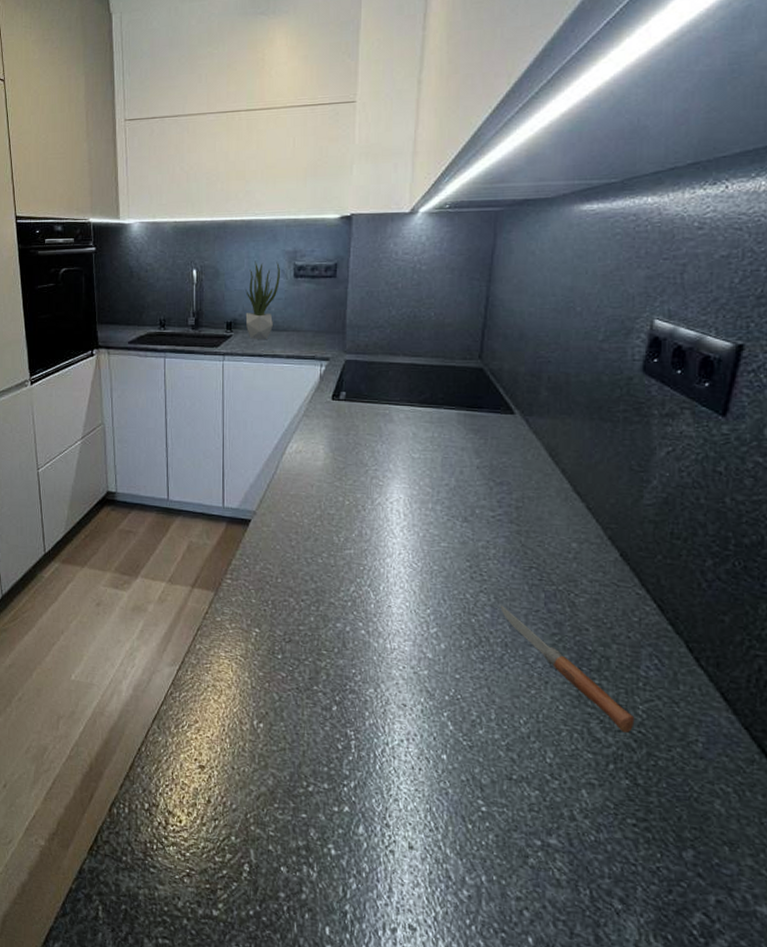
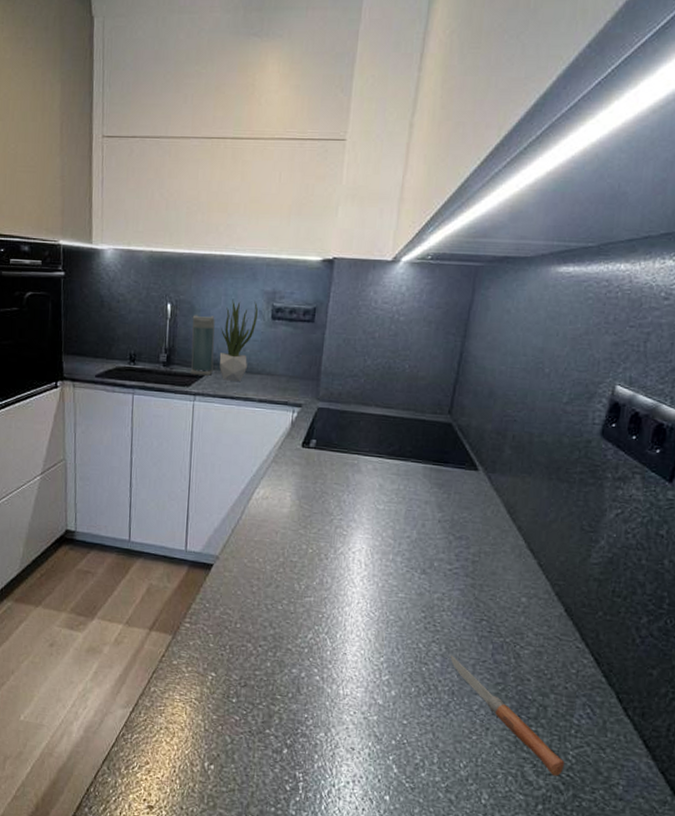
soap dispenser: none [217,278,240,335] -> present [190,315,215,376]

